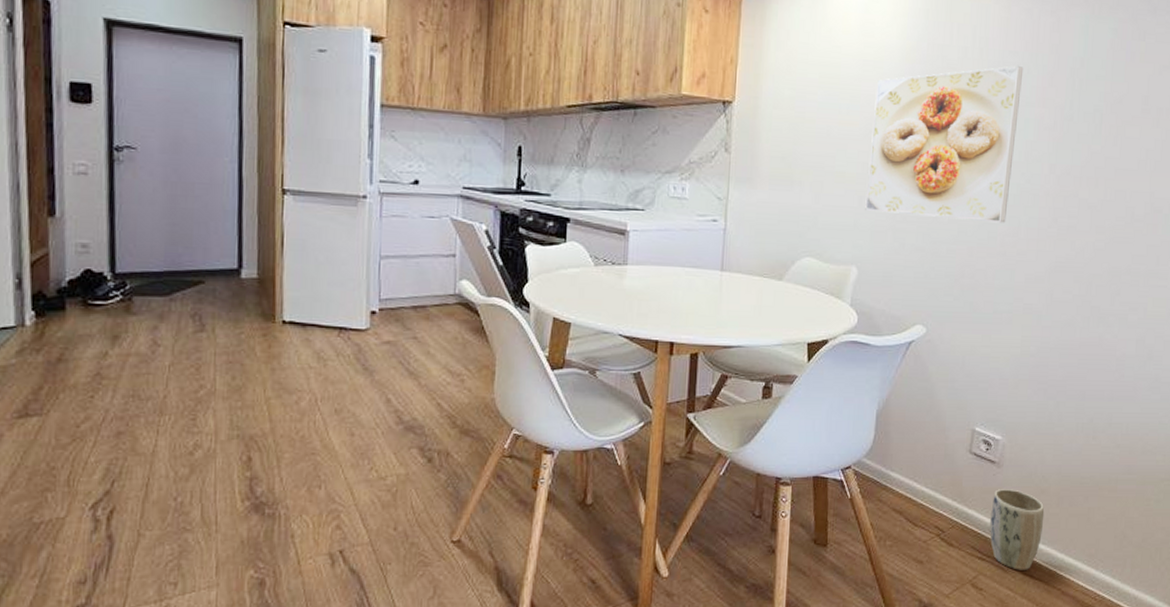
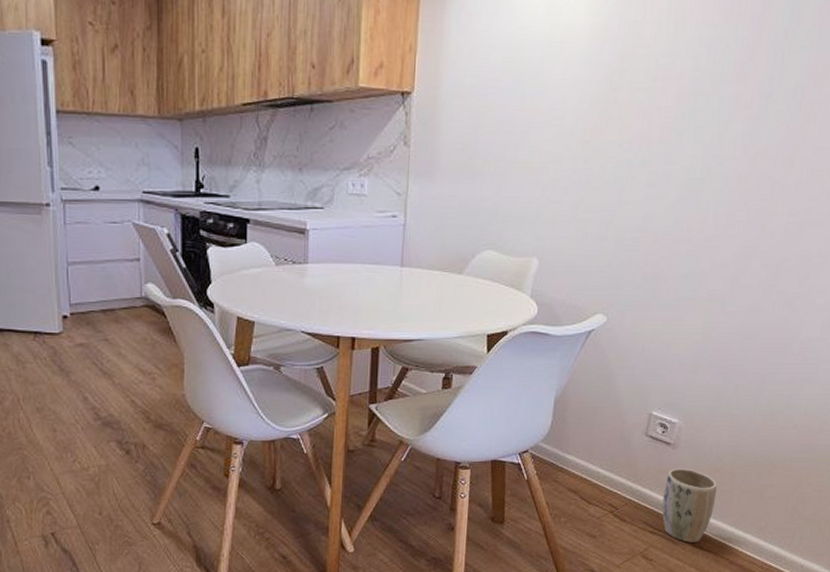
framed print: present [865,66,1024,223] -> none [547,40,722,209]

